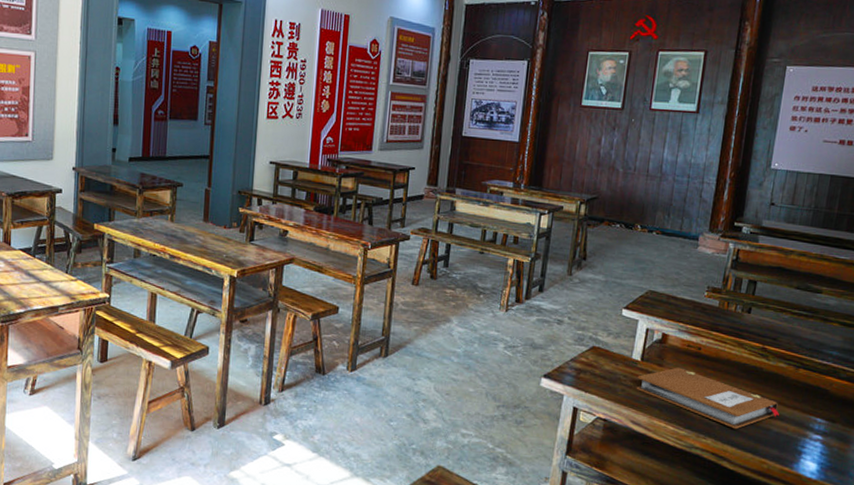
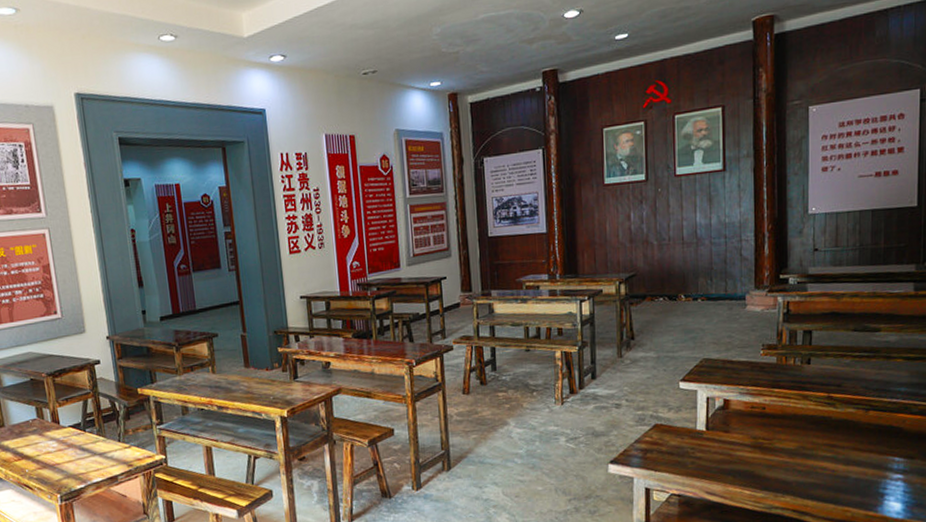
notebook: present [636,367,779,430] -> none [705,430,855,483]

